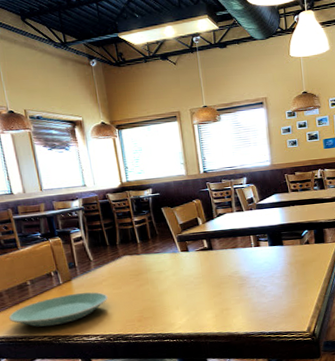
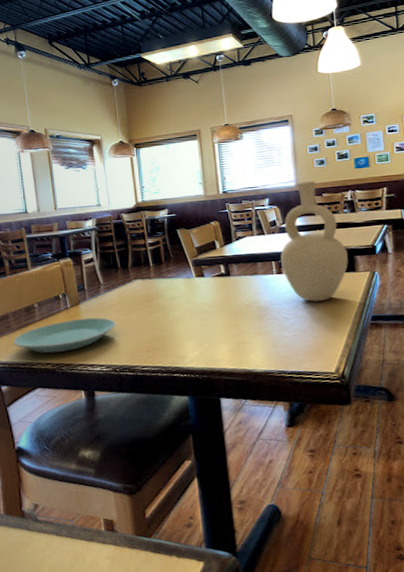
vase: none [258,161,318,271] -> present [280,181,348,302]

